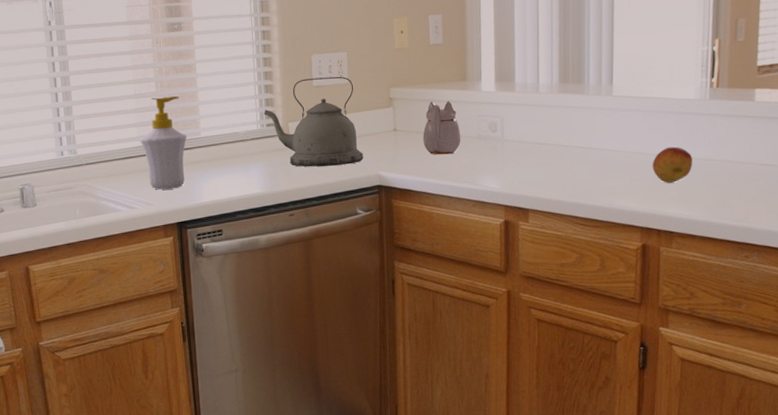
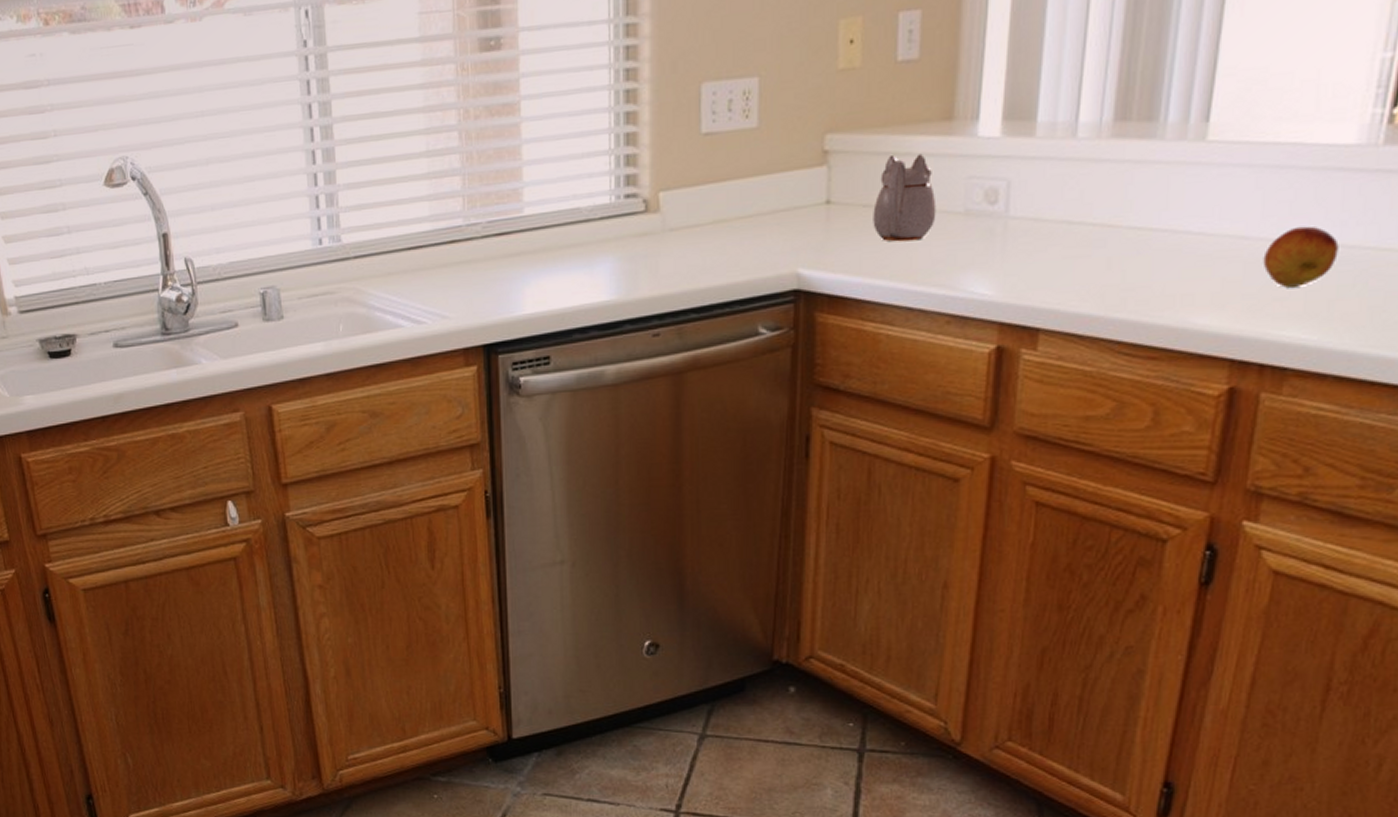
soap bottle: present [139,96,187,190] -> none [432,152,503,296]
kettle: present [263,76,364,167] -> none [621,116,775,262]

